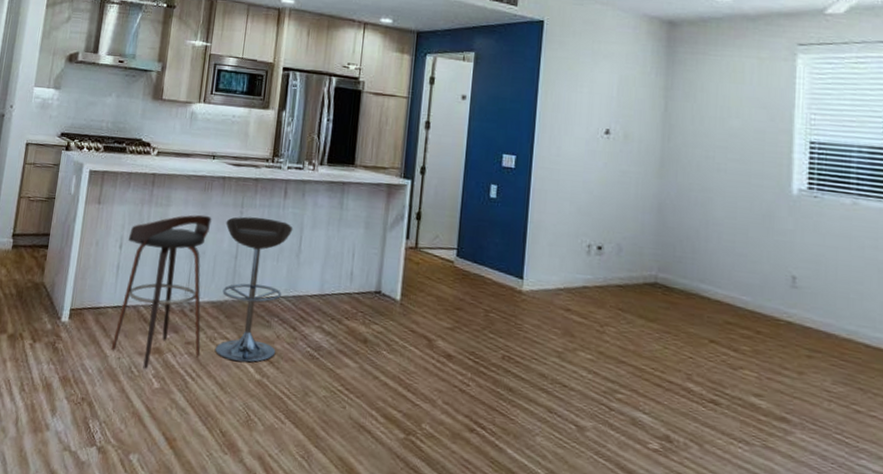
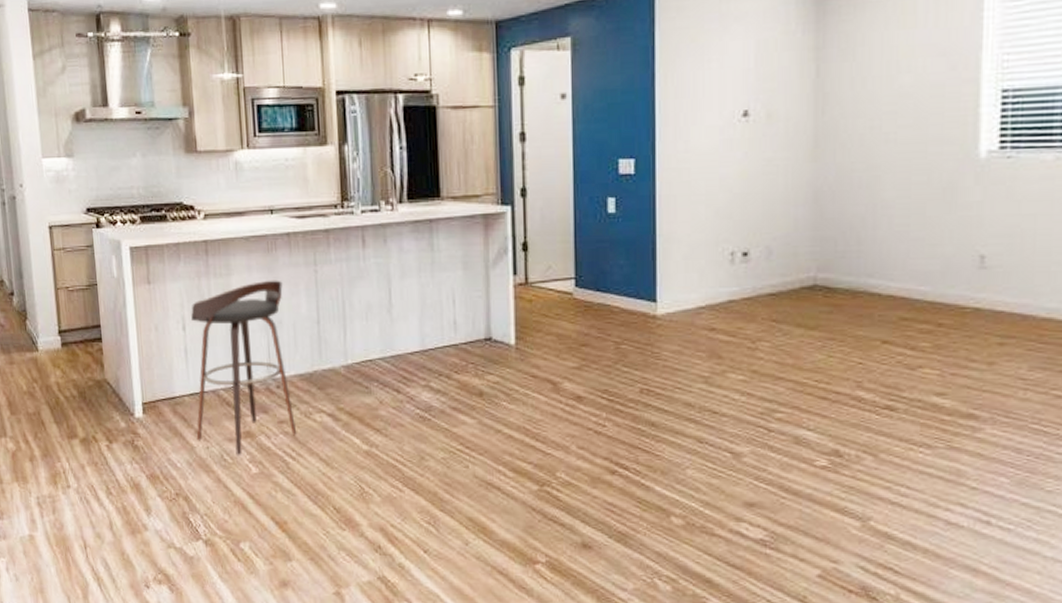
bar stool: present [216,216,293,363] -> none [299,273,382,435]

